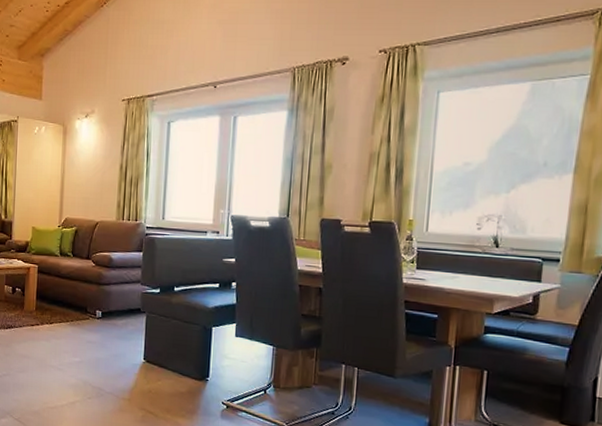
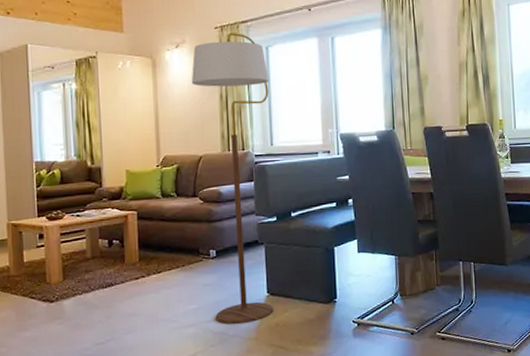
floor lamp: none [95,106,168,384] -> present [191,33,273,324]

